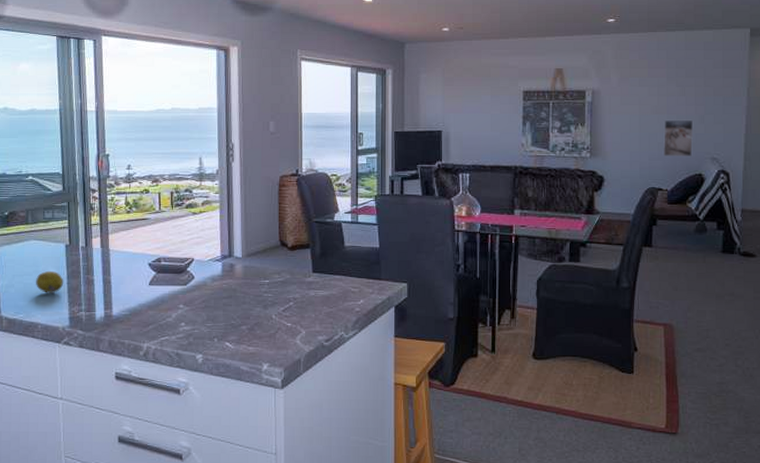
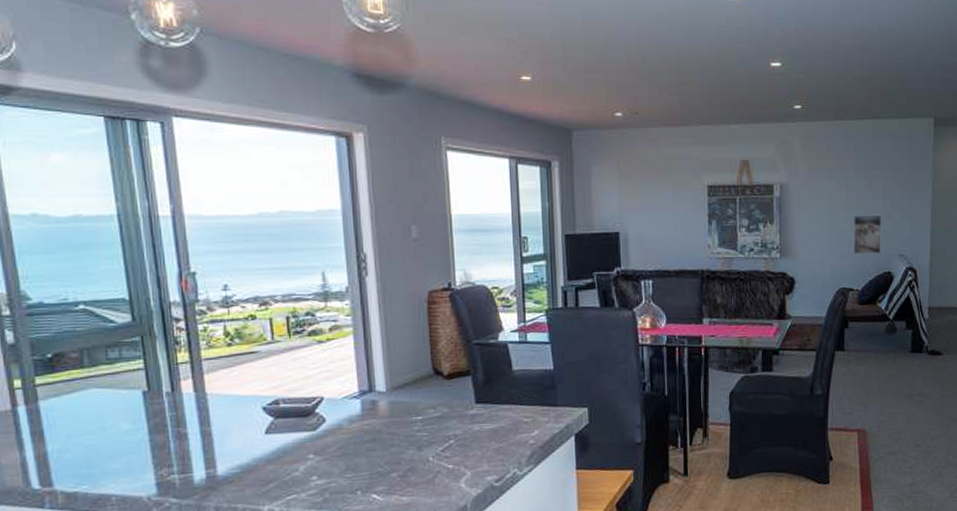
fruit: present [36,270,64,293] -> none [102,425,145,455]

